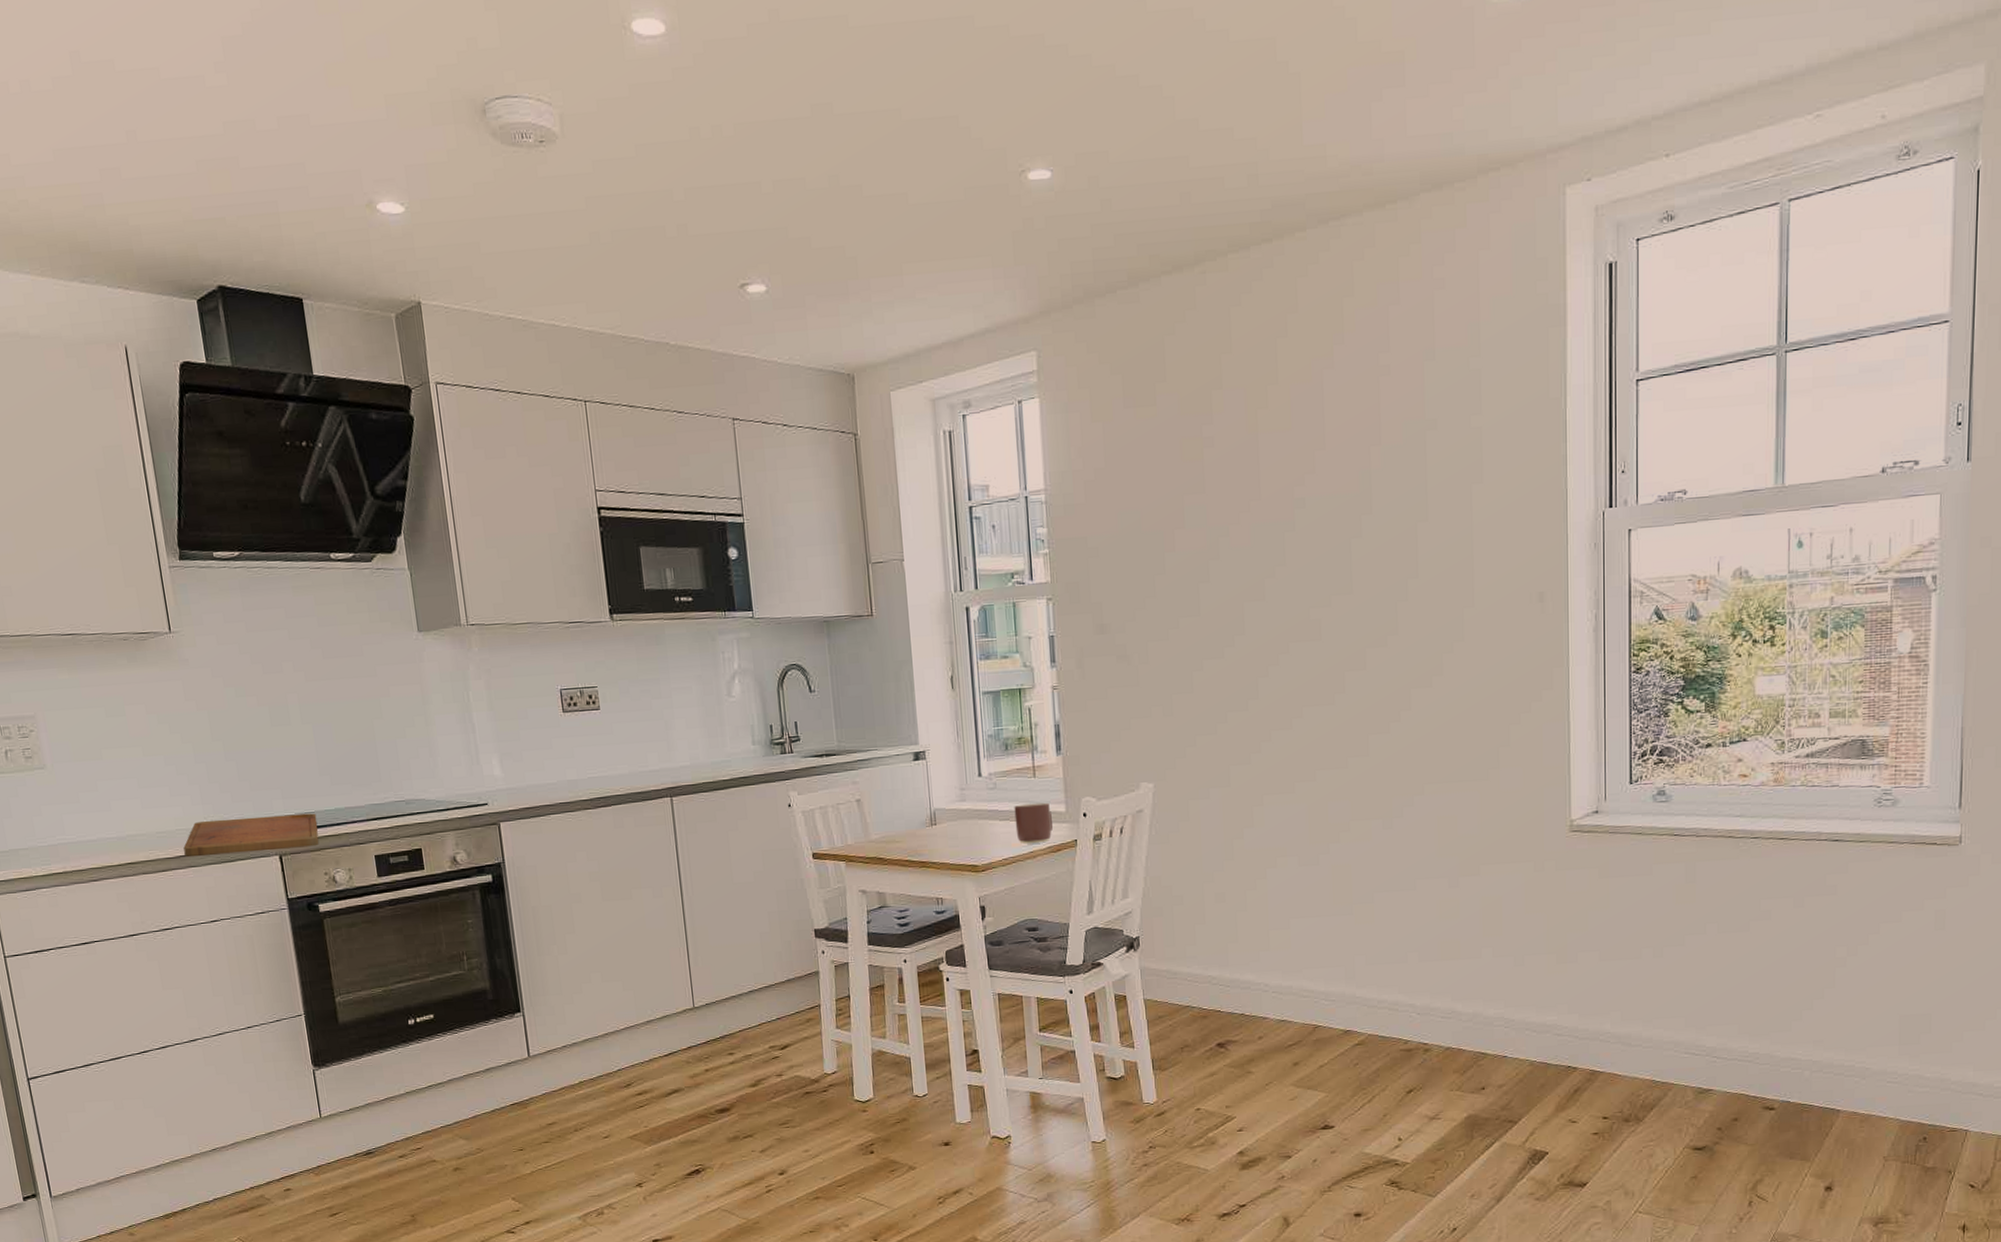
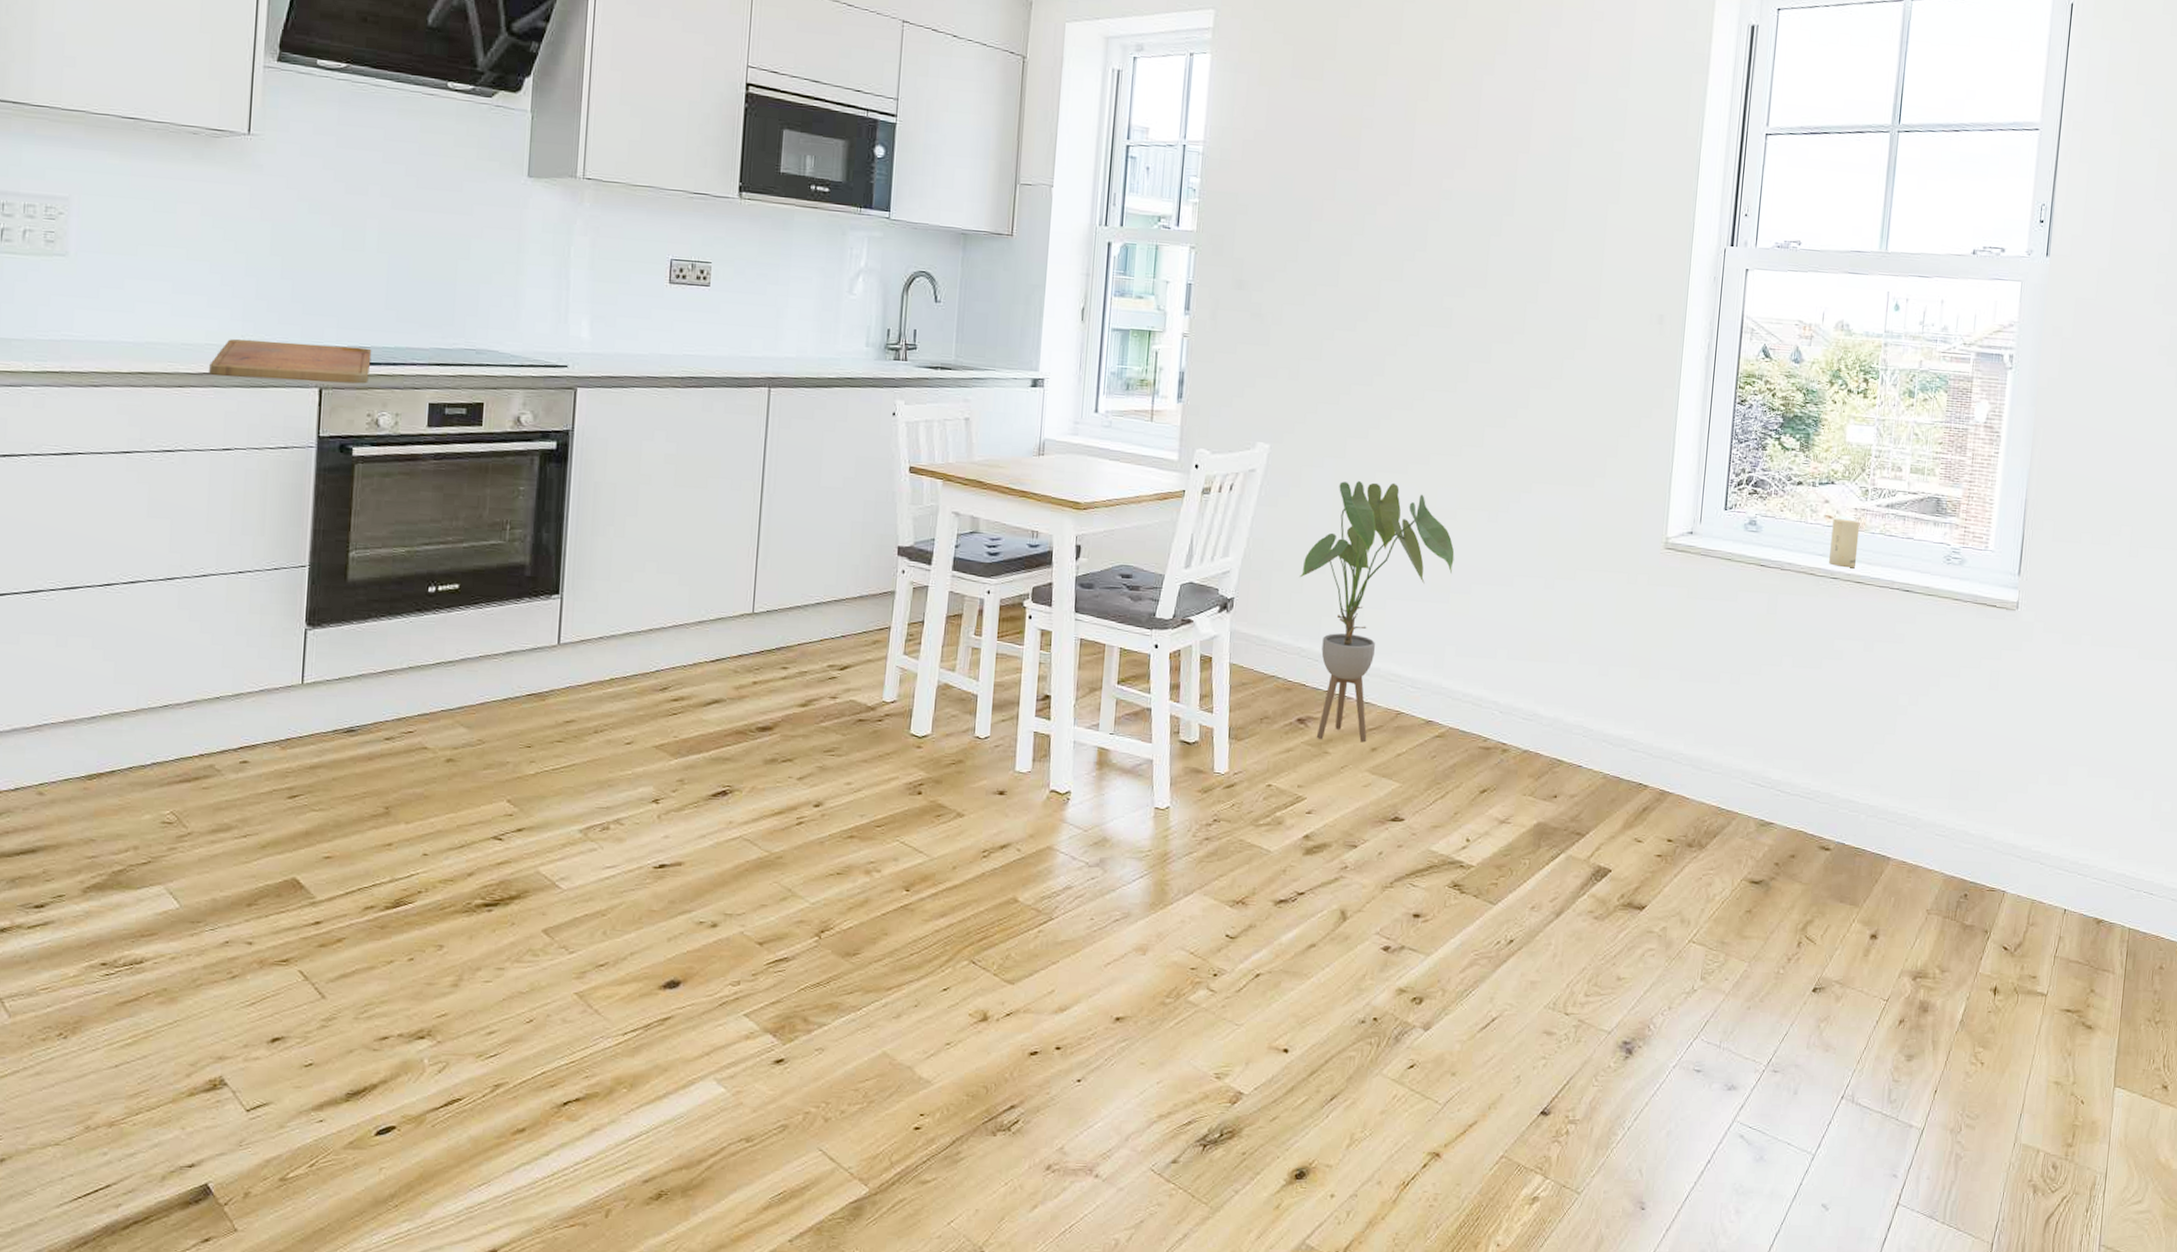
mug: present [1014,802,1053,844] -> none [1124,446,1163,489]
house plant: none [1201,803,1353,1060] -> present [1300,481,1455,743]
candle: none [1748,775,1779,826] -> present [1829,518,1860,569]

